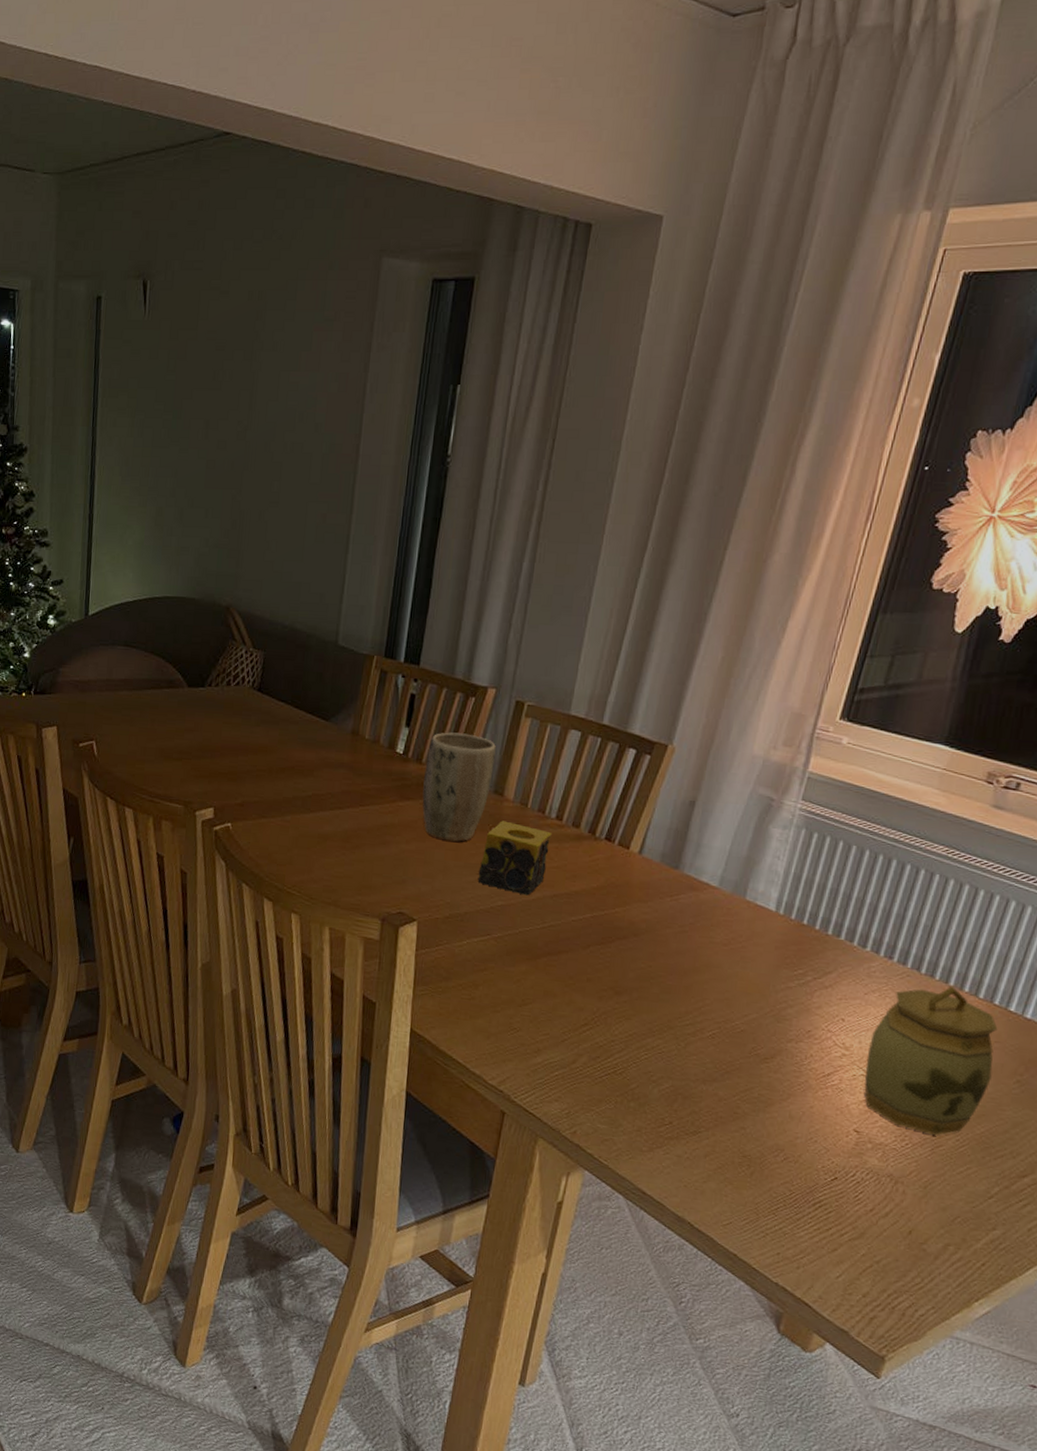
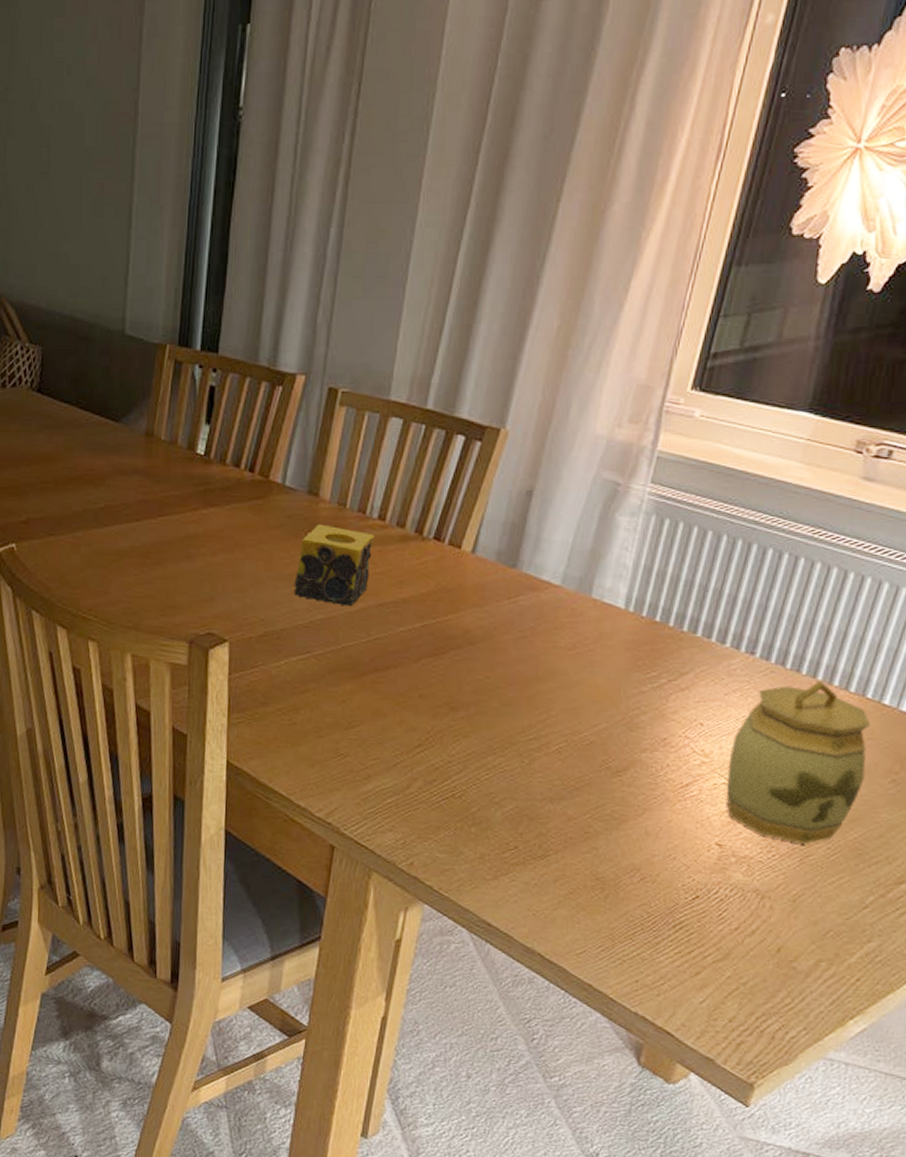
plant pot: present [422,732,496,842] -> none [228,427,308,551]

